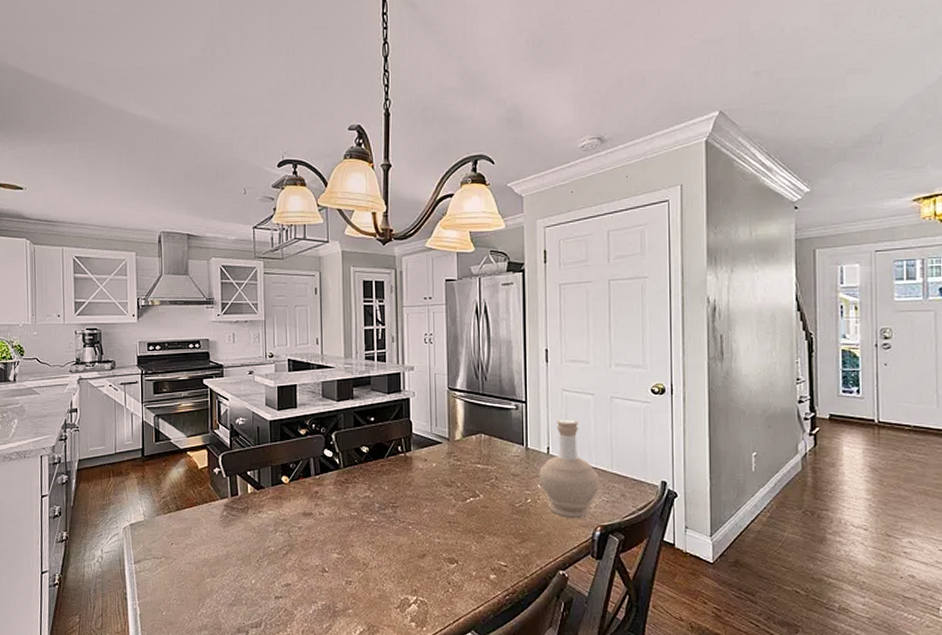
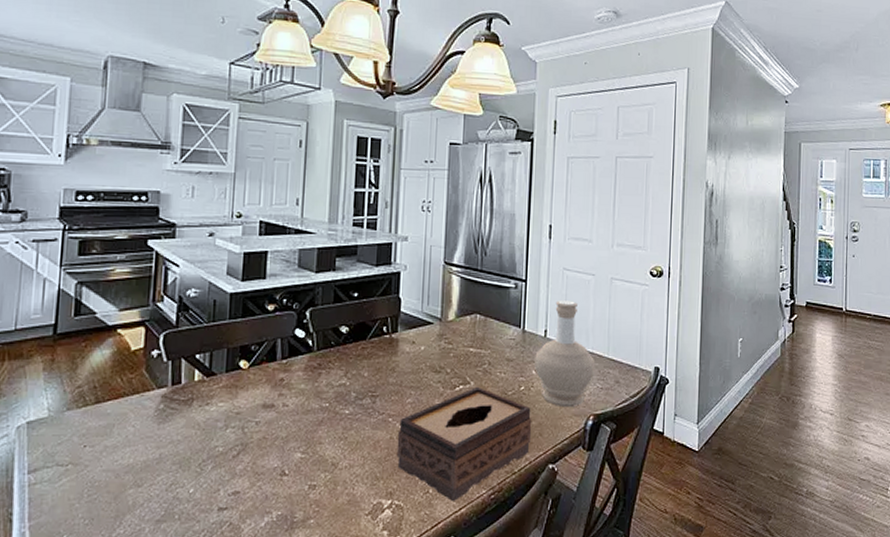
tissue box: none [417,500,541,601] -> present [396,387,532,502]

